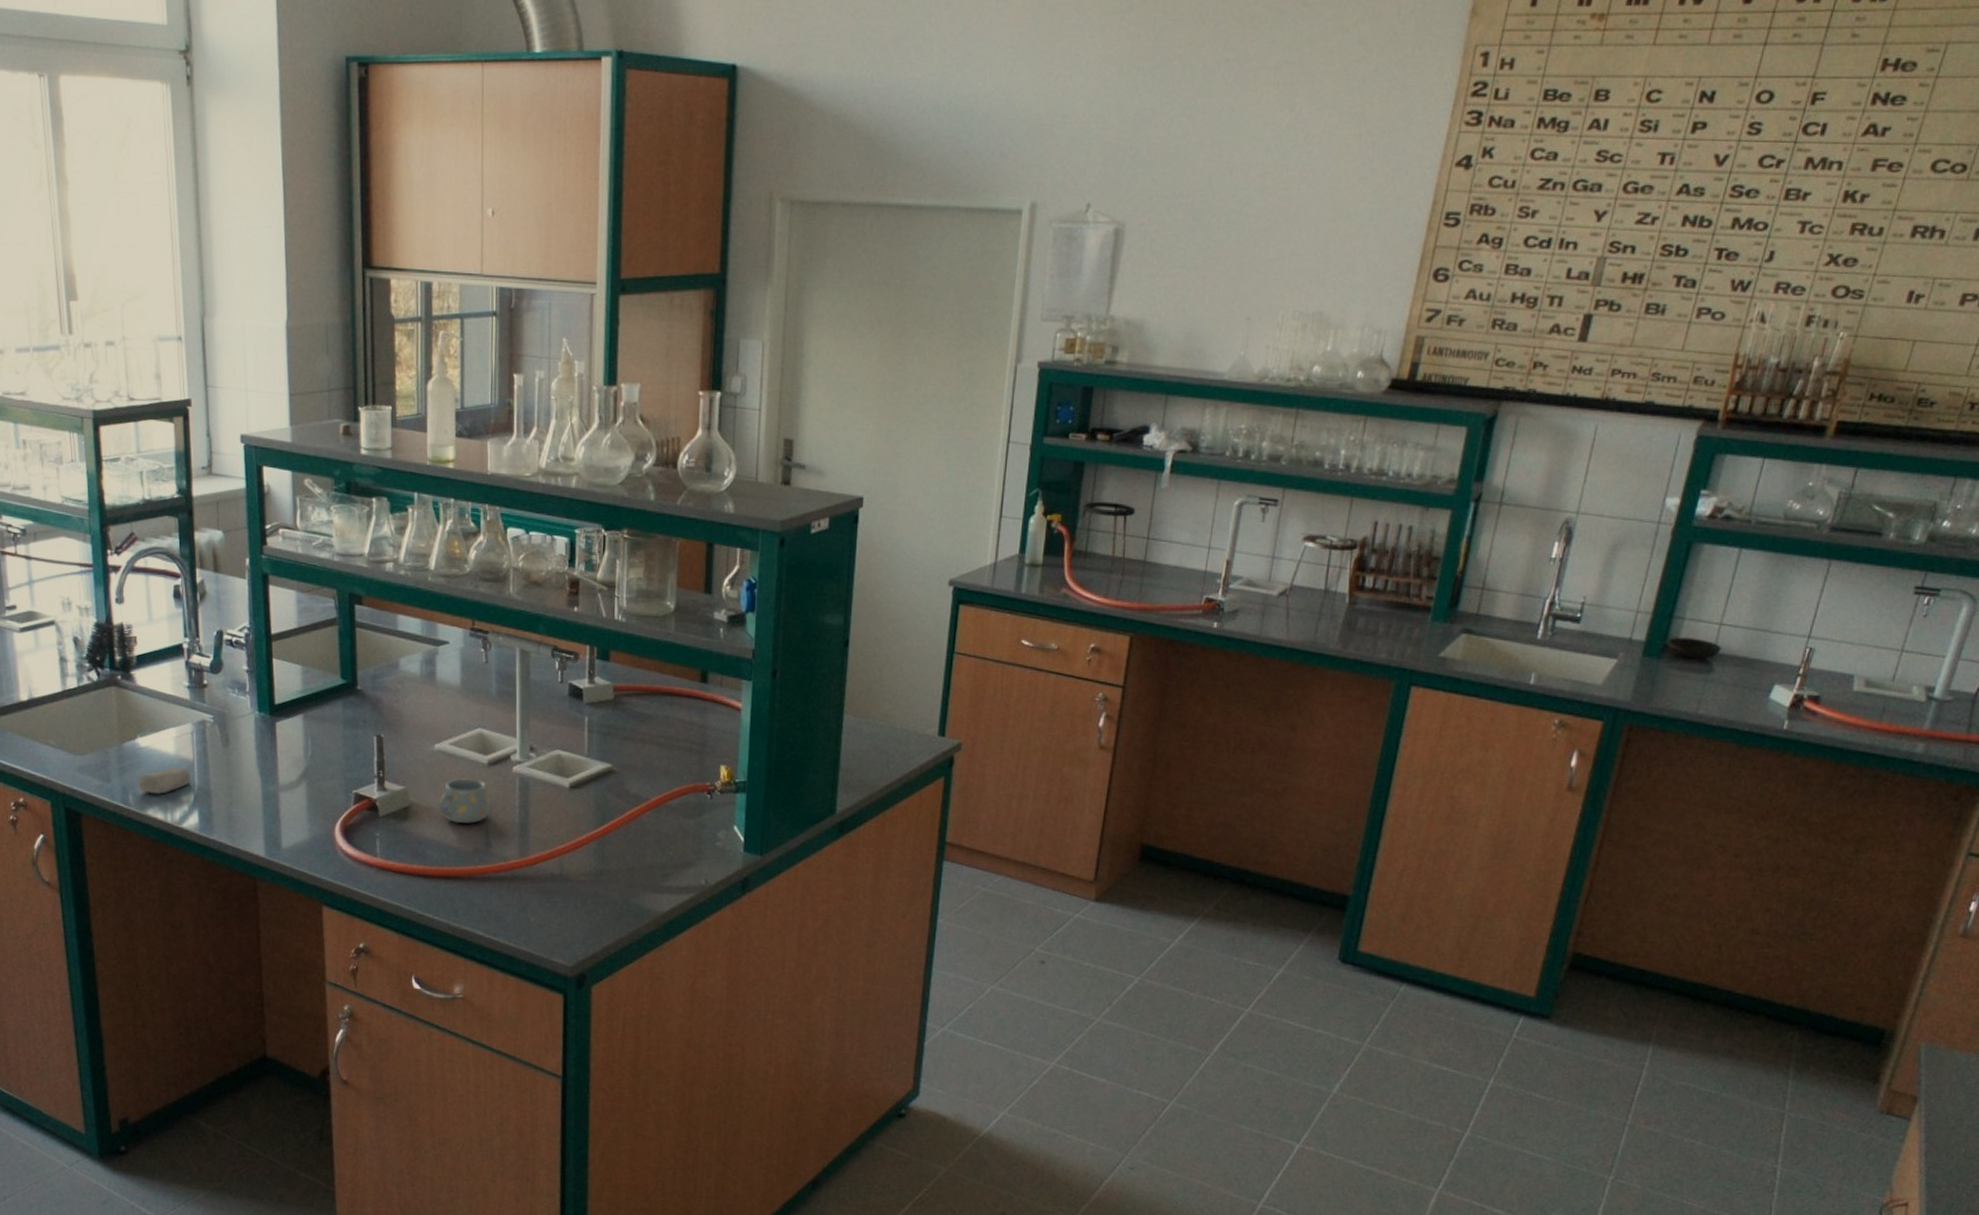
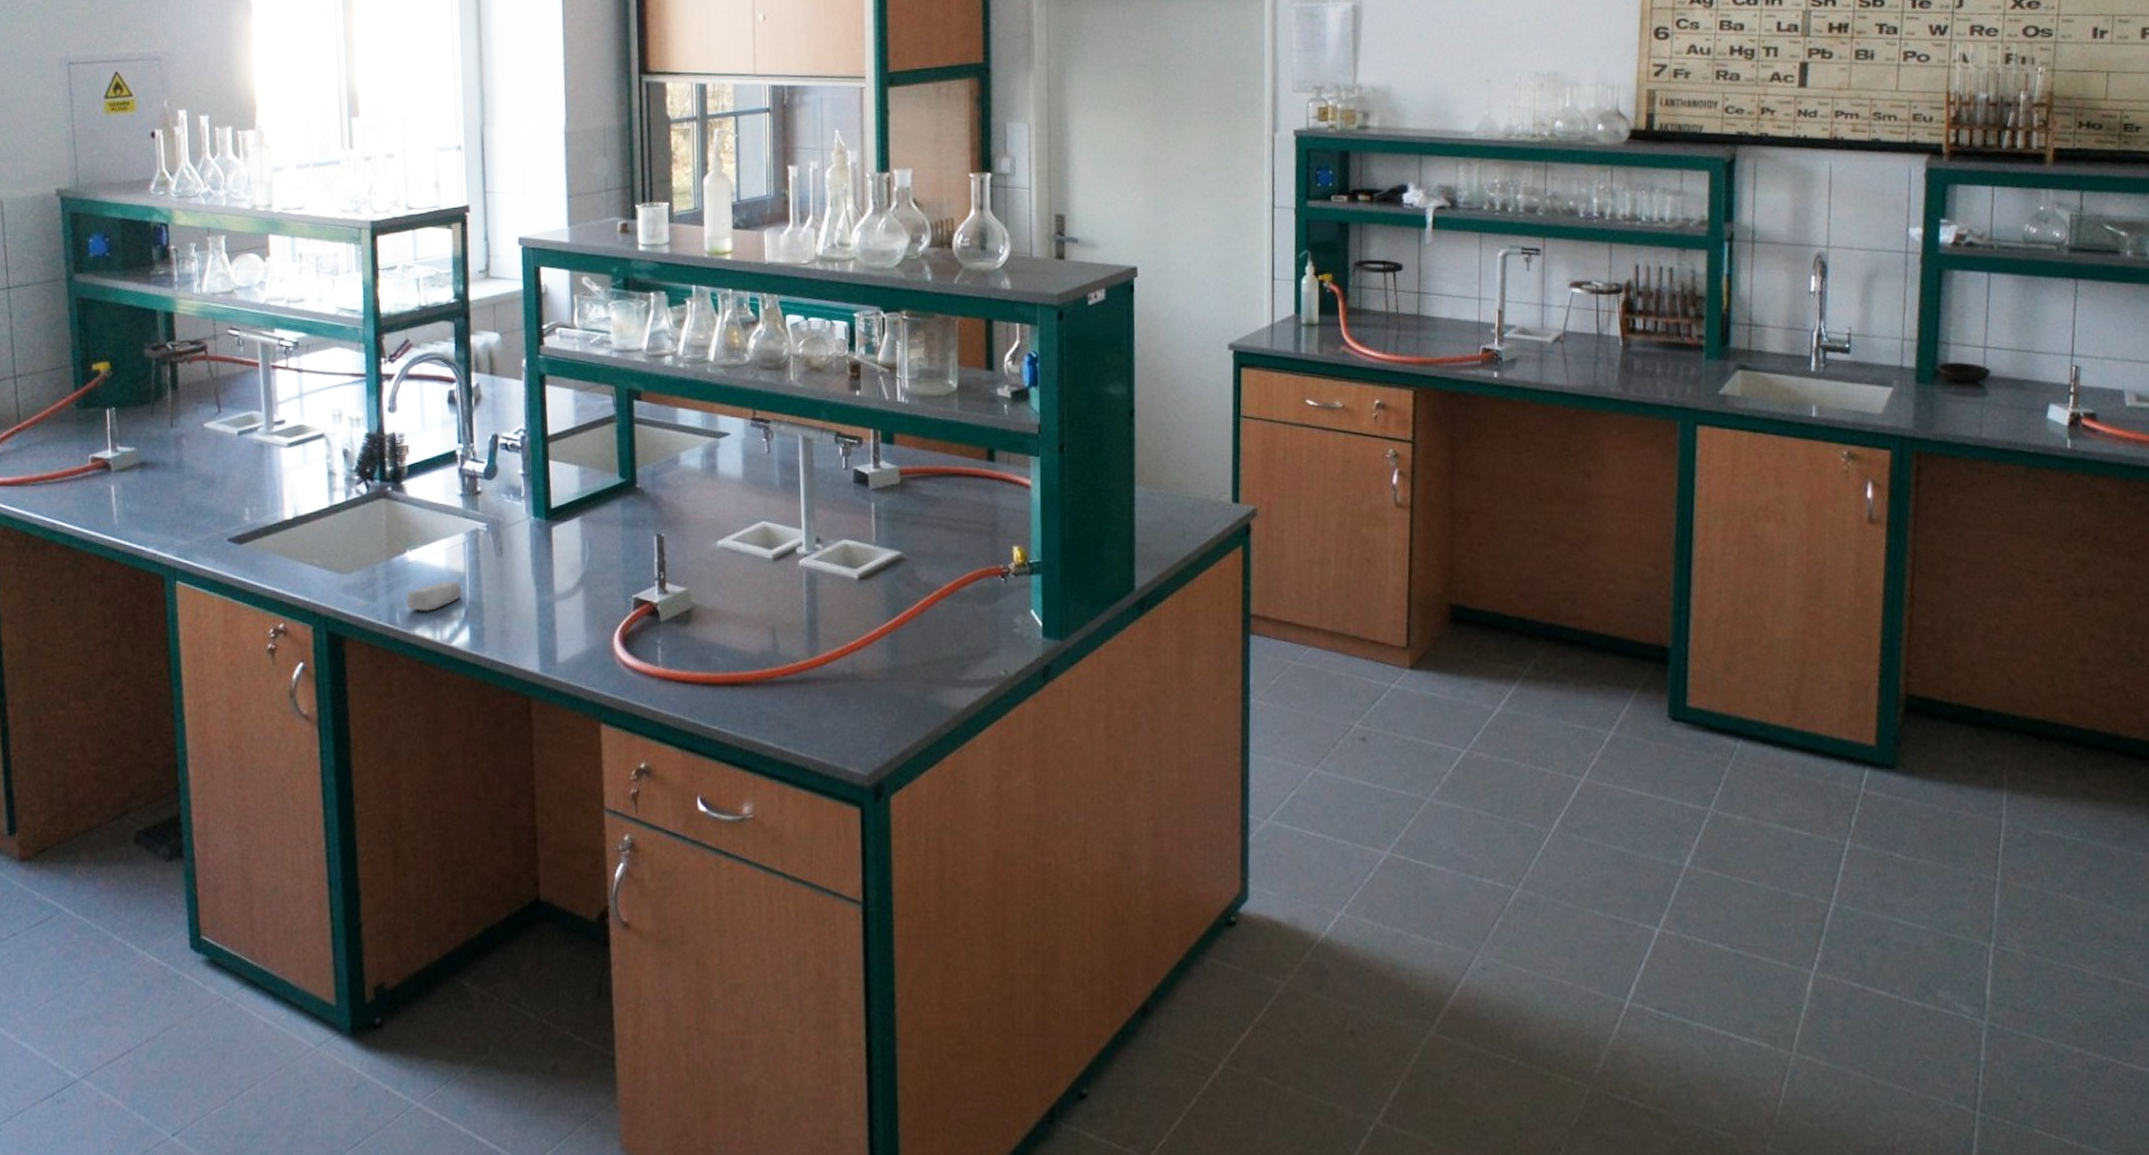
mug: present [438,778,491,824] -> none [722,575,777,625]

